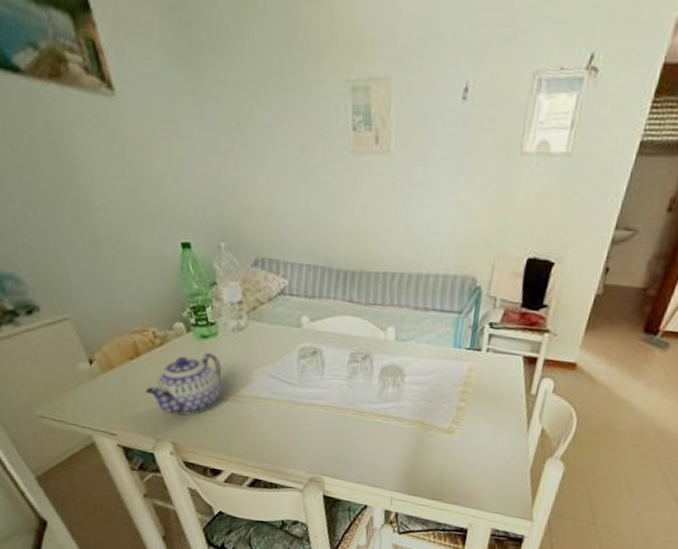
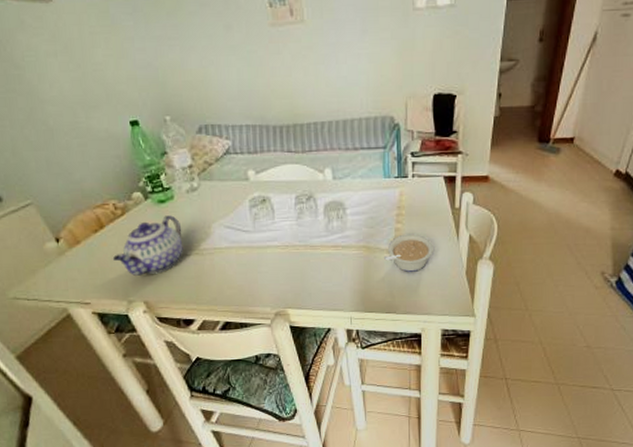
legume: none [439,414,498,460] -> present [384,234,433,272]

